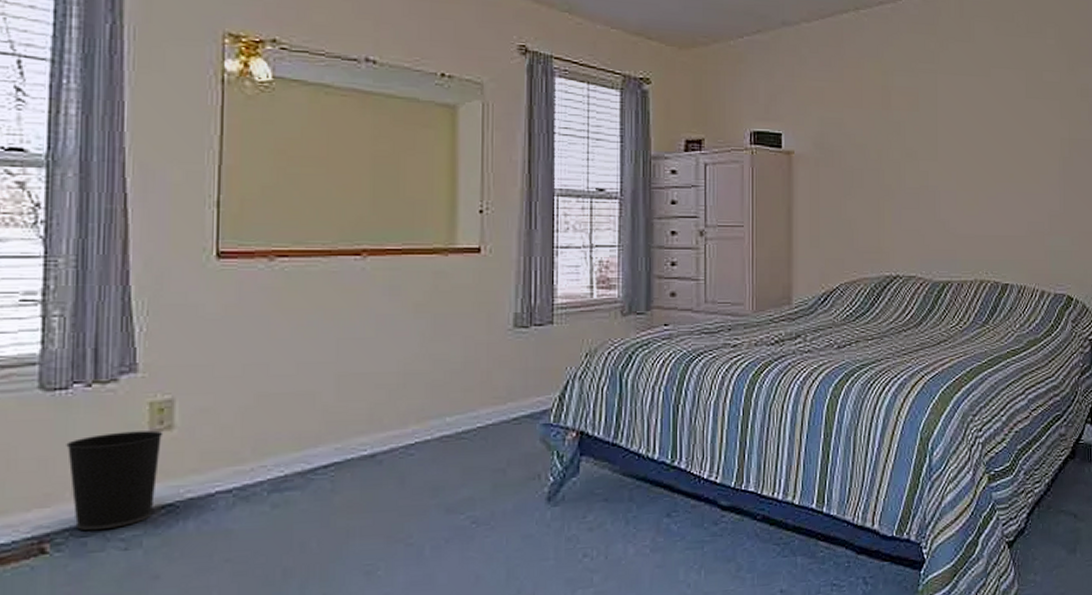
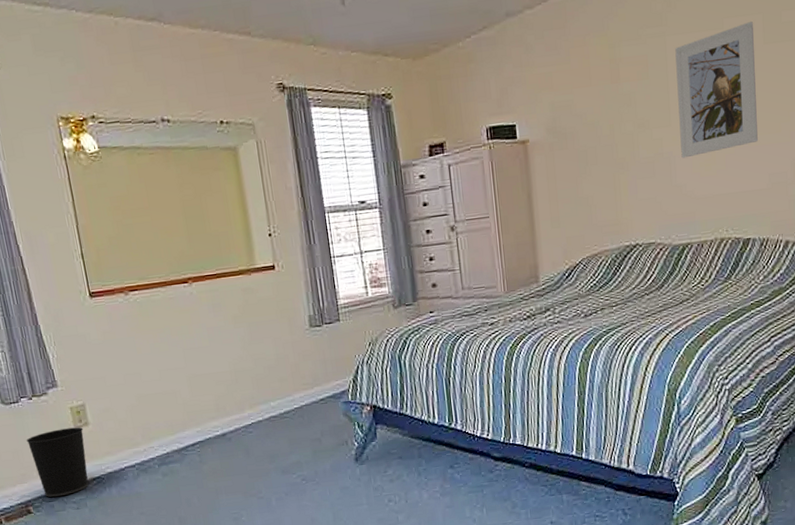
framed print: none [945,74,1018,195] -> present [675,20,758,158]

